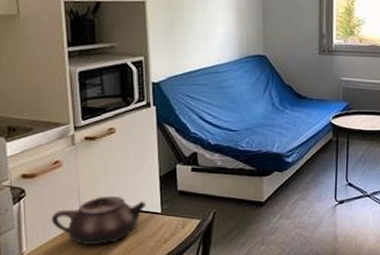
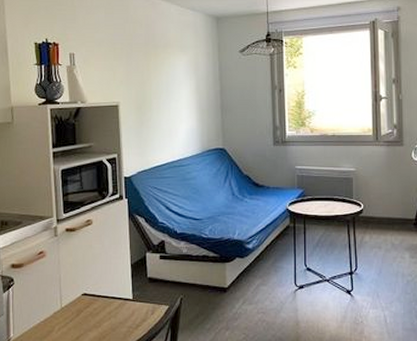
teapot: present [51,195,147,244] -> none [35,283,120,330]

